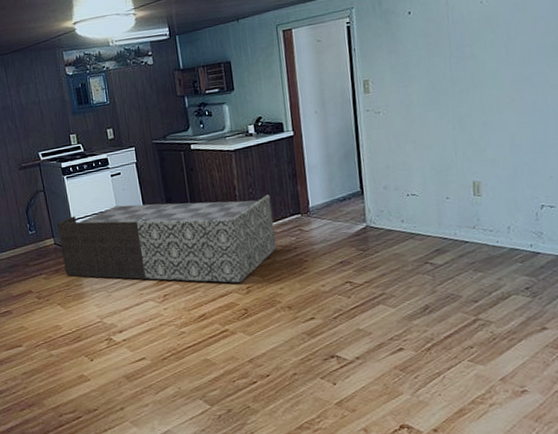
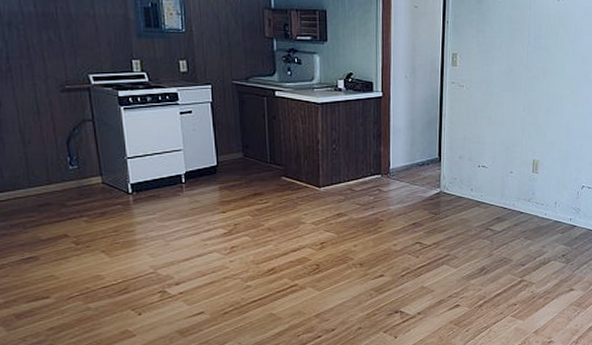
bench: present [56,195,277,283] -> none [106,147,354,238]

